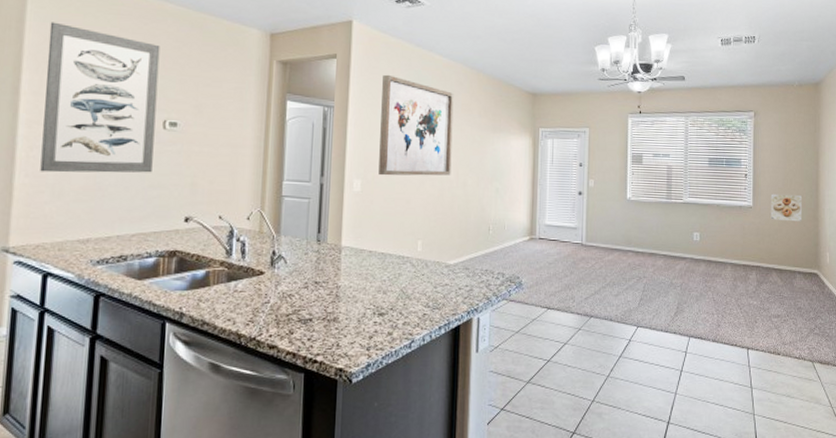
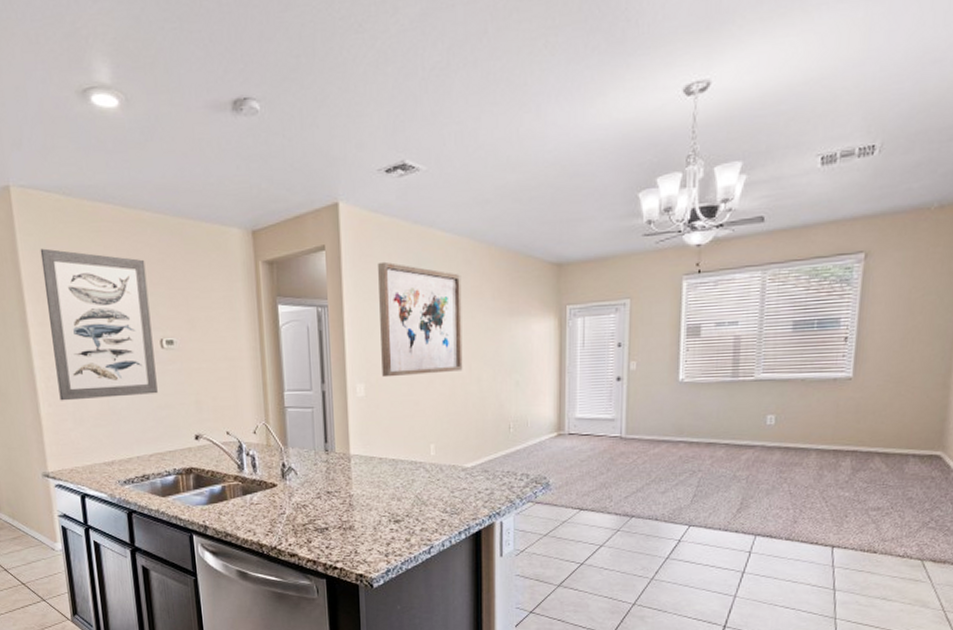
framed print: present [770,193,803,222] -> none [877,358,929,393]

